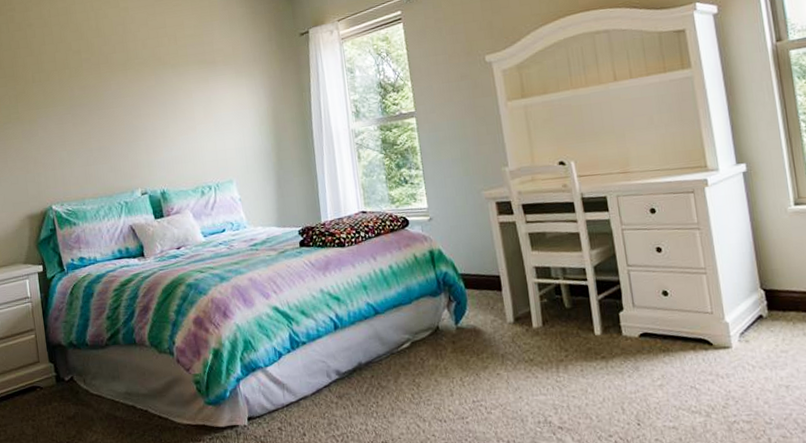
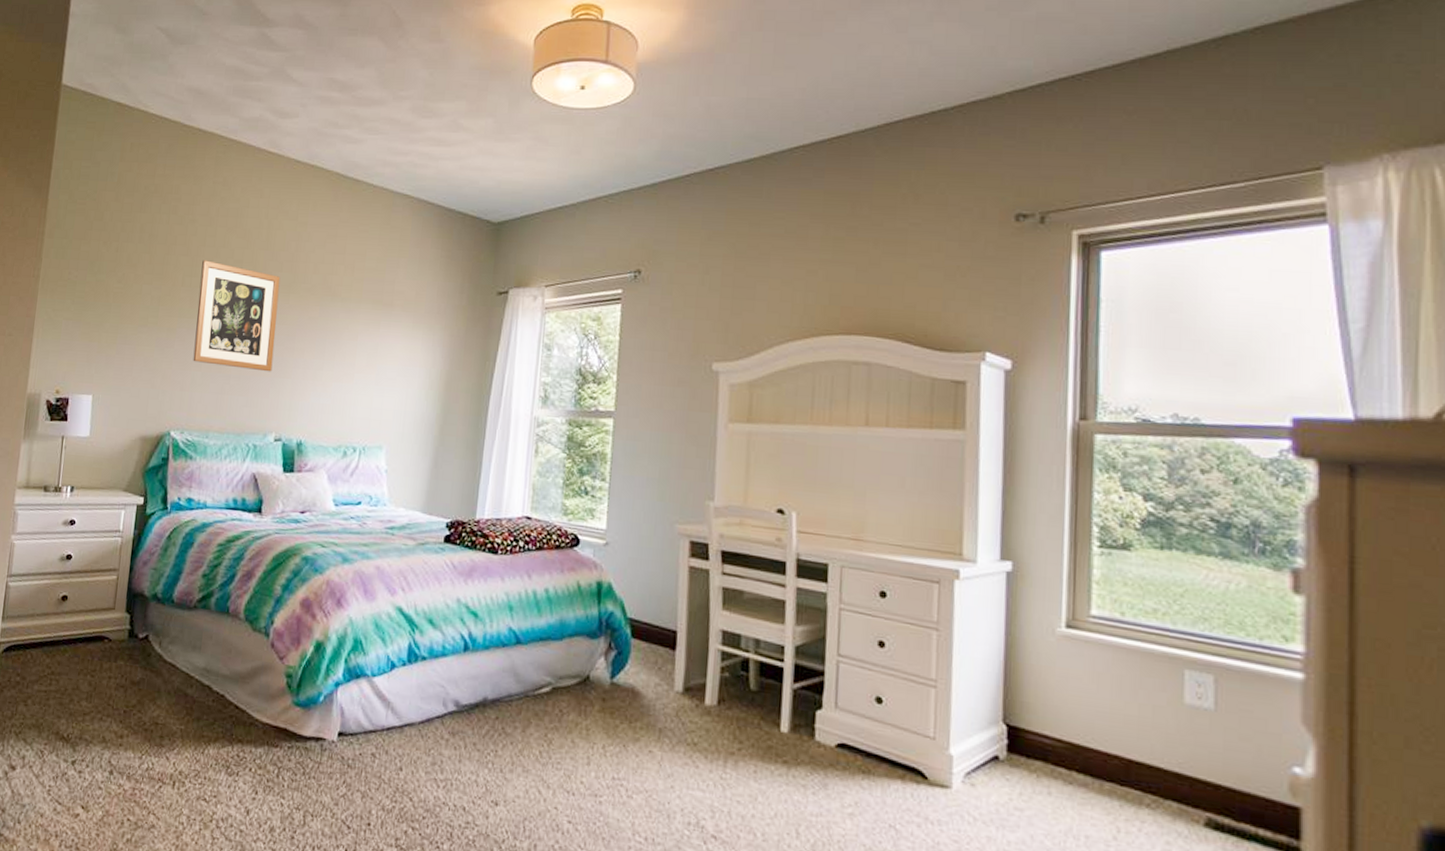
wall art: none [46,56,126,144] -> present [193,260,280,372]

